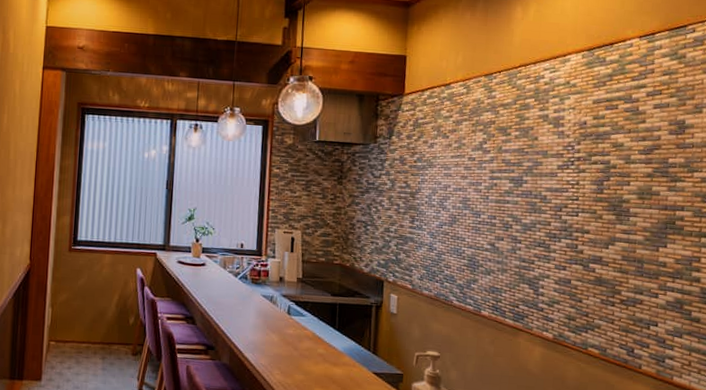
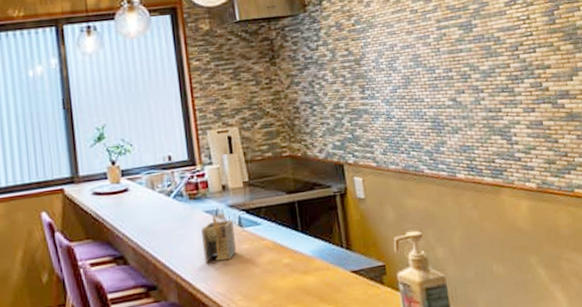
napkin holder: none [255,299,284,339] -> present [201,213,236,263]

